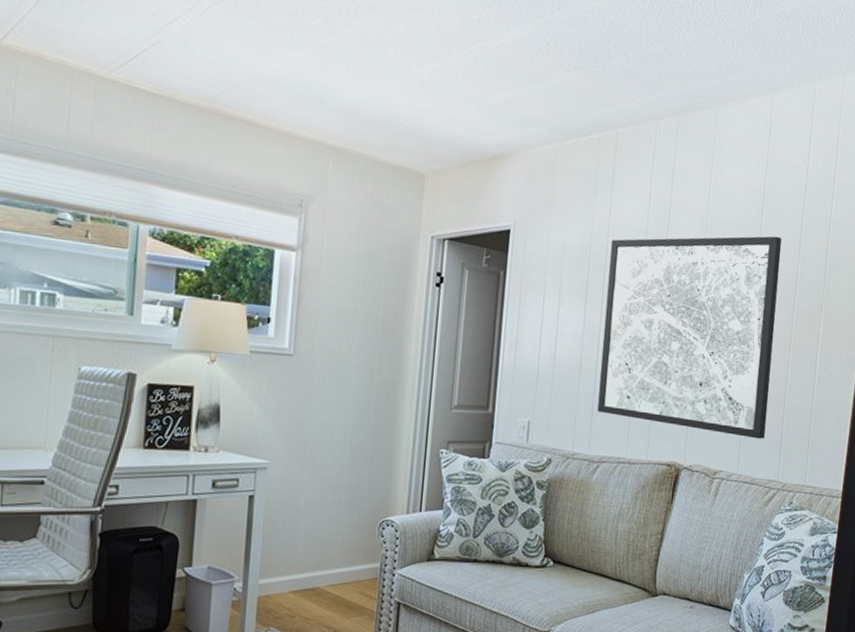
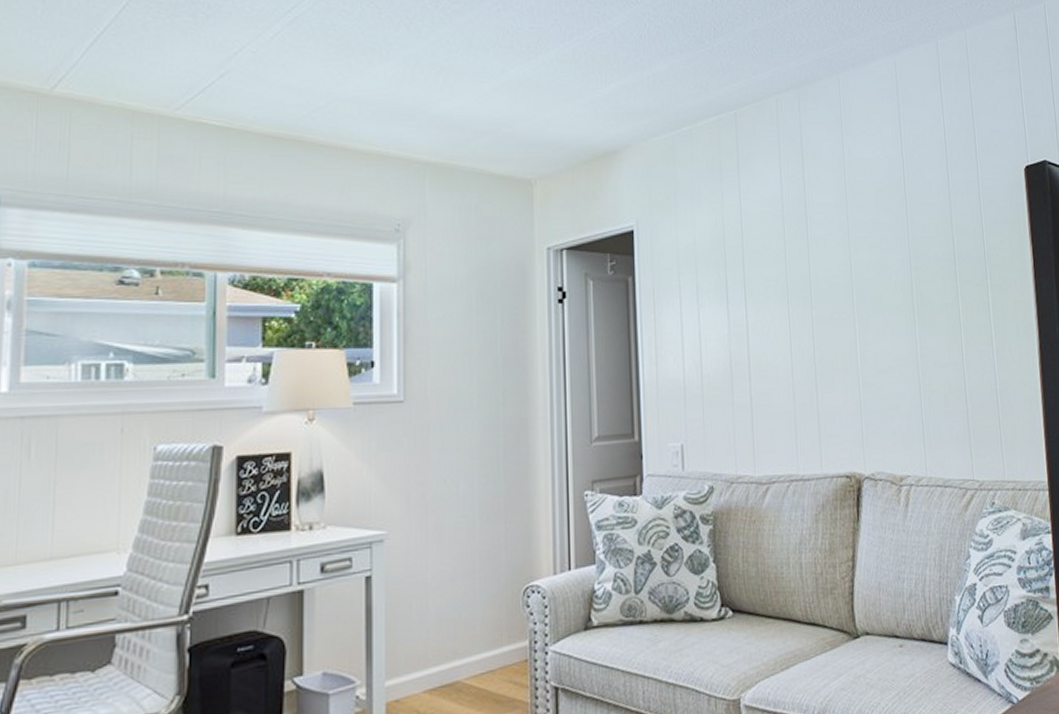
wall art: present [597,236,782,439] -> none [745,204,950,434]

